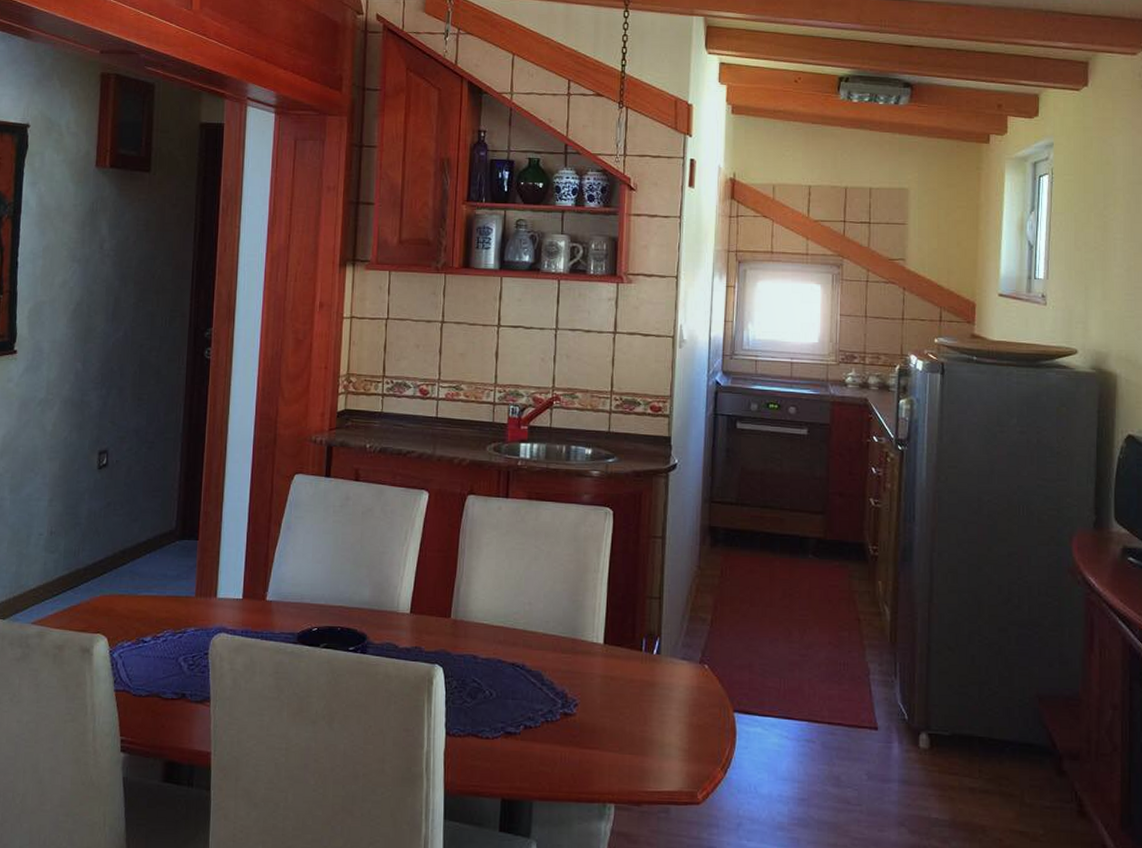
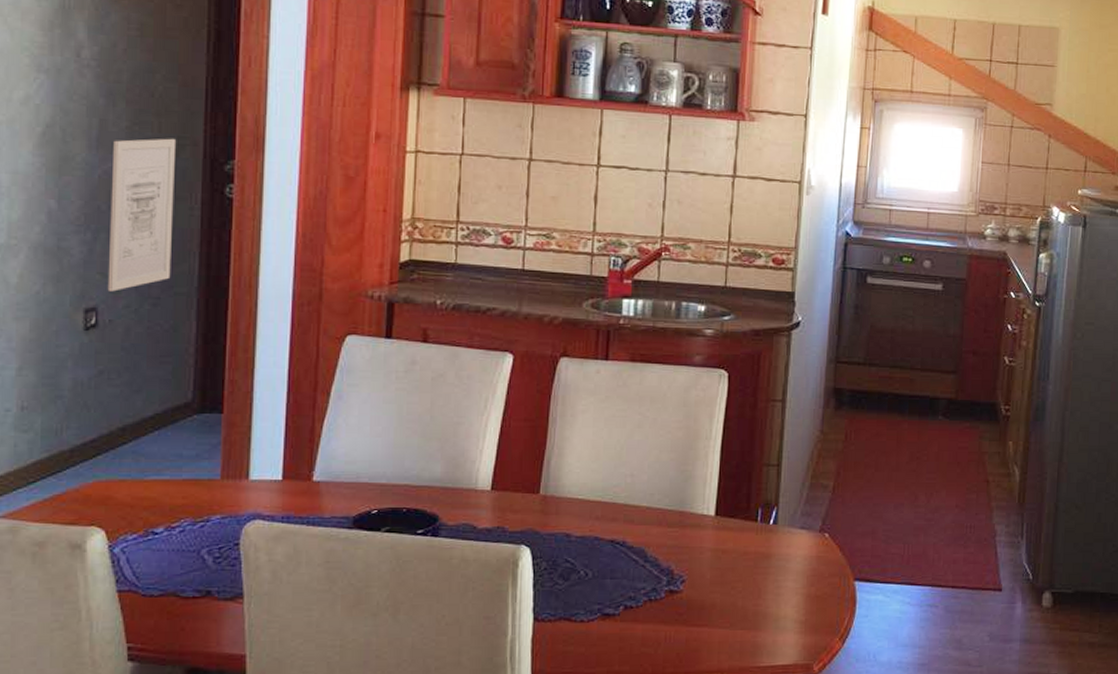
wall art: none [116,311,169,437] -> present [107,138,175,292]

